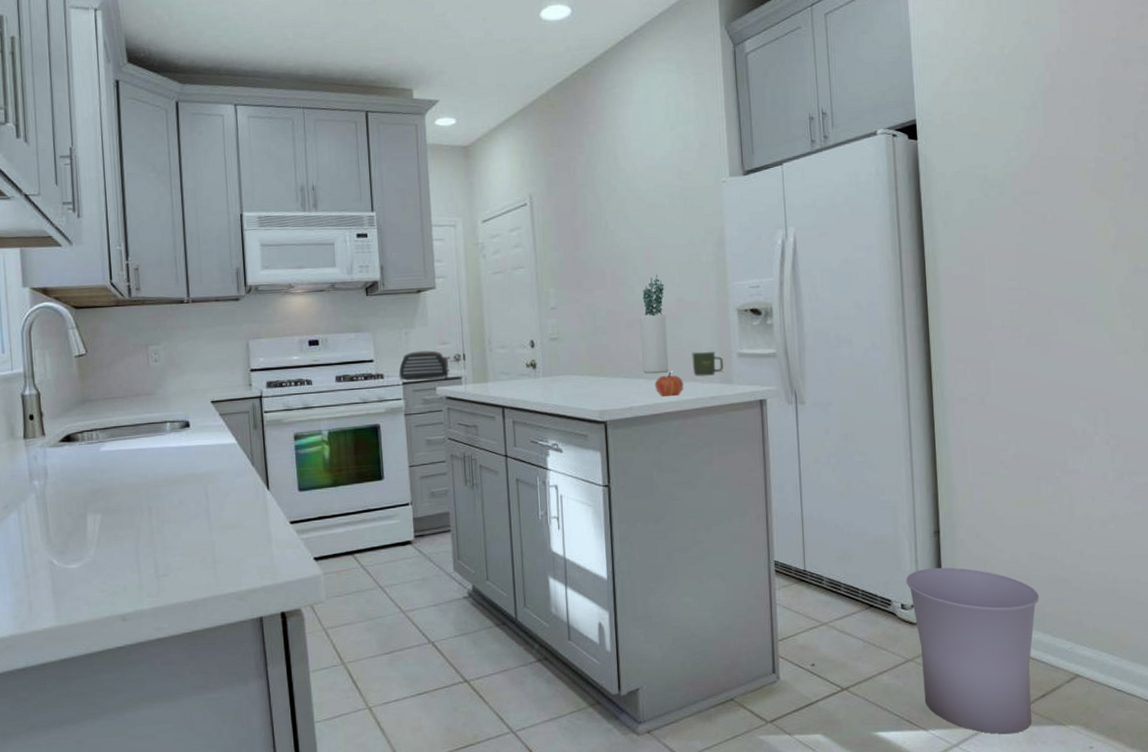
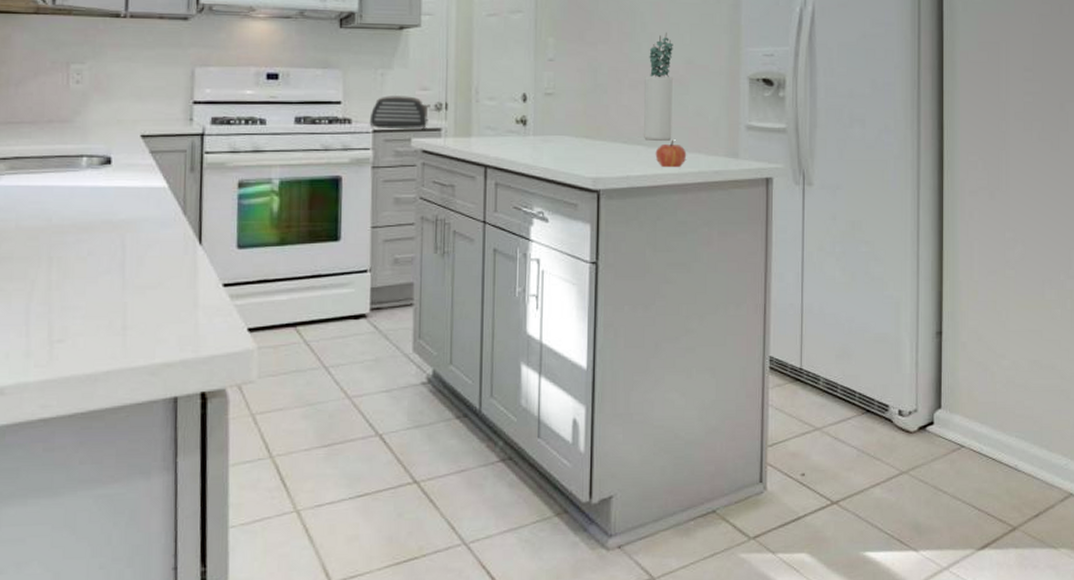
mug: present [692,351,723,377] -> none [697,120,730,149]
waste bin: present [906,567,1040,735] -> none [905,371,1038,558]

